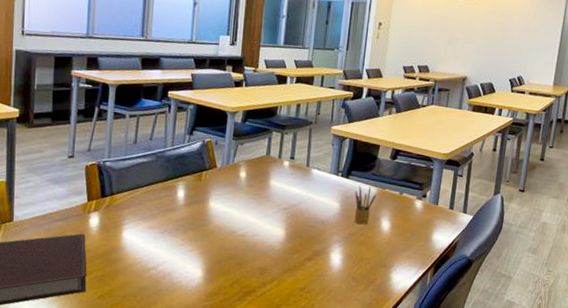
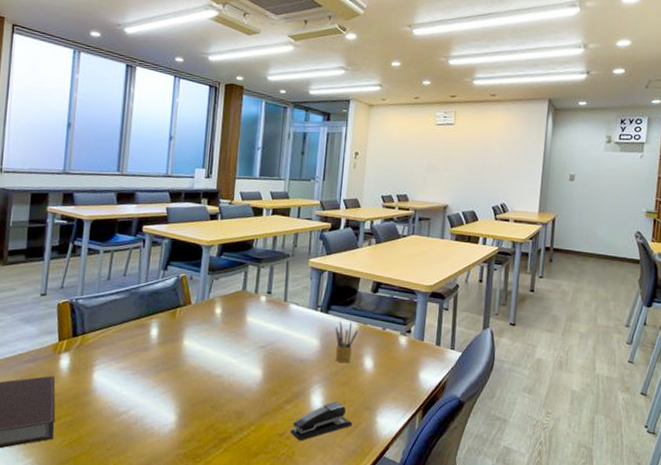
stapler: none [310,259,369,295] -> present [290,401,353,441]

